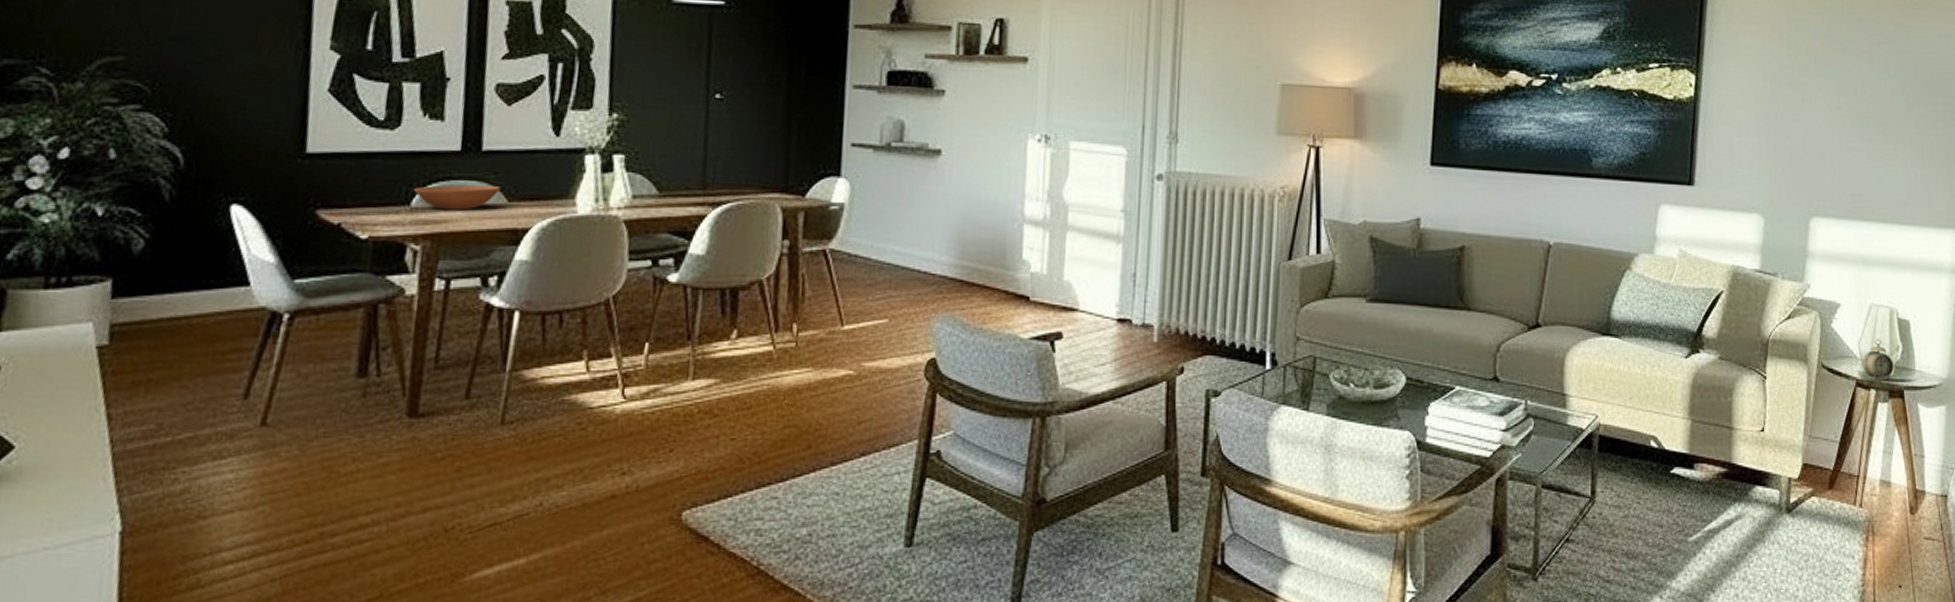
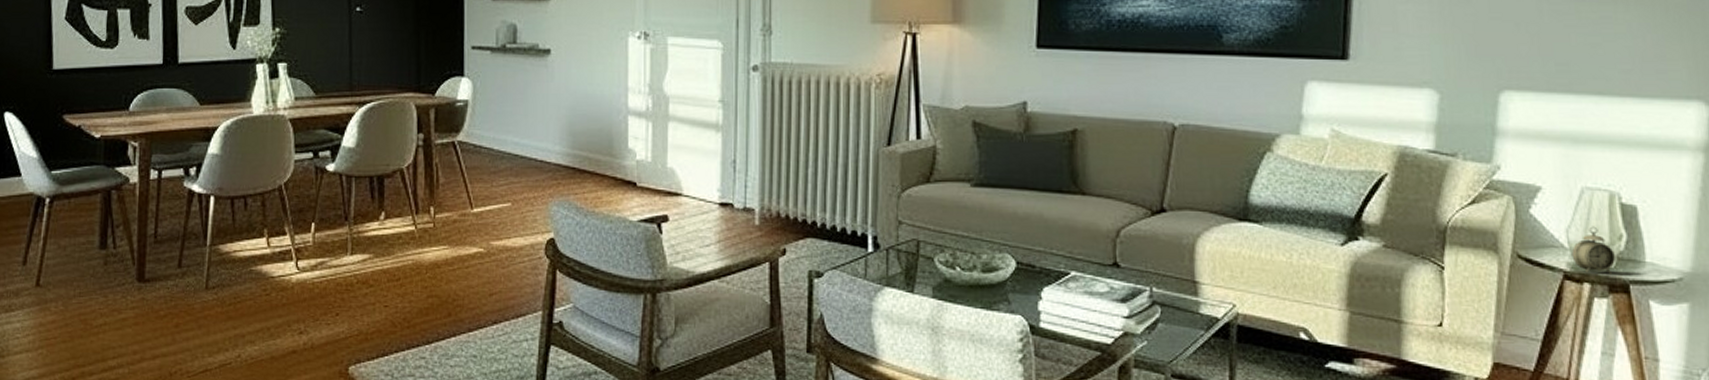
bowl: present [414,185,500,210] -> none [131,92,194,113]

